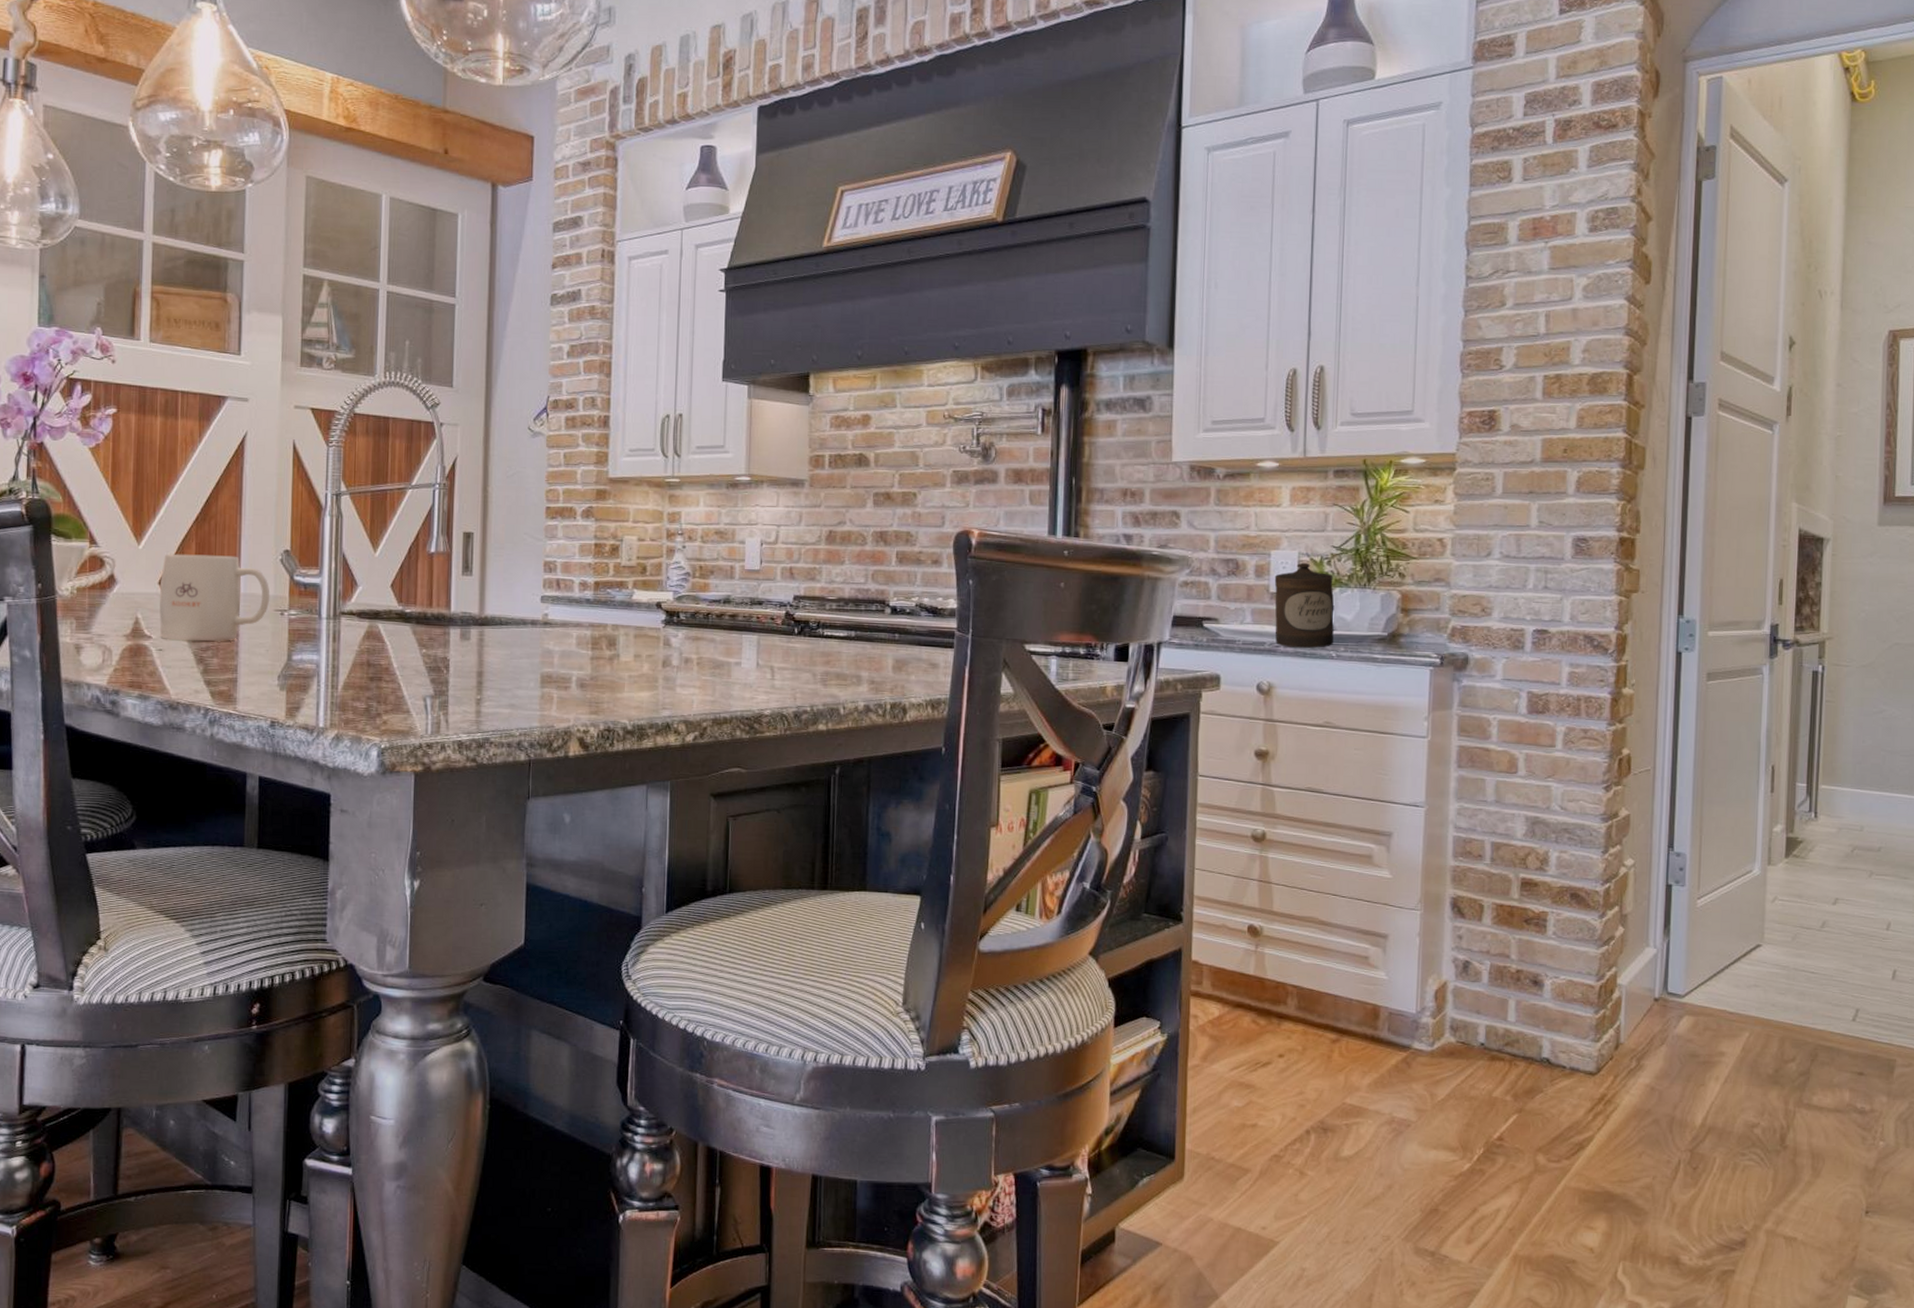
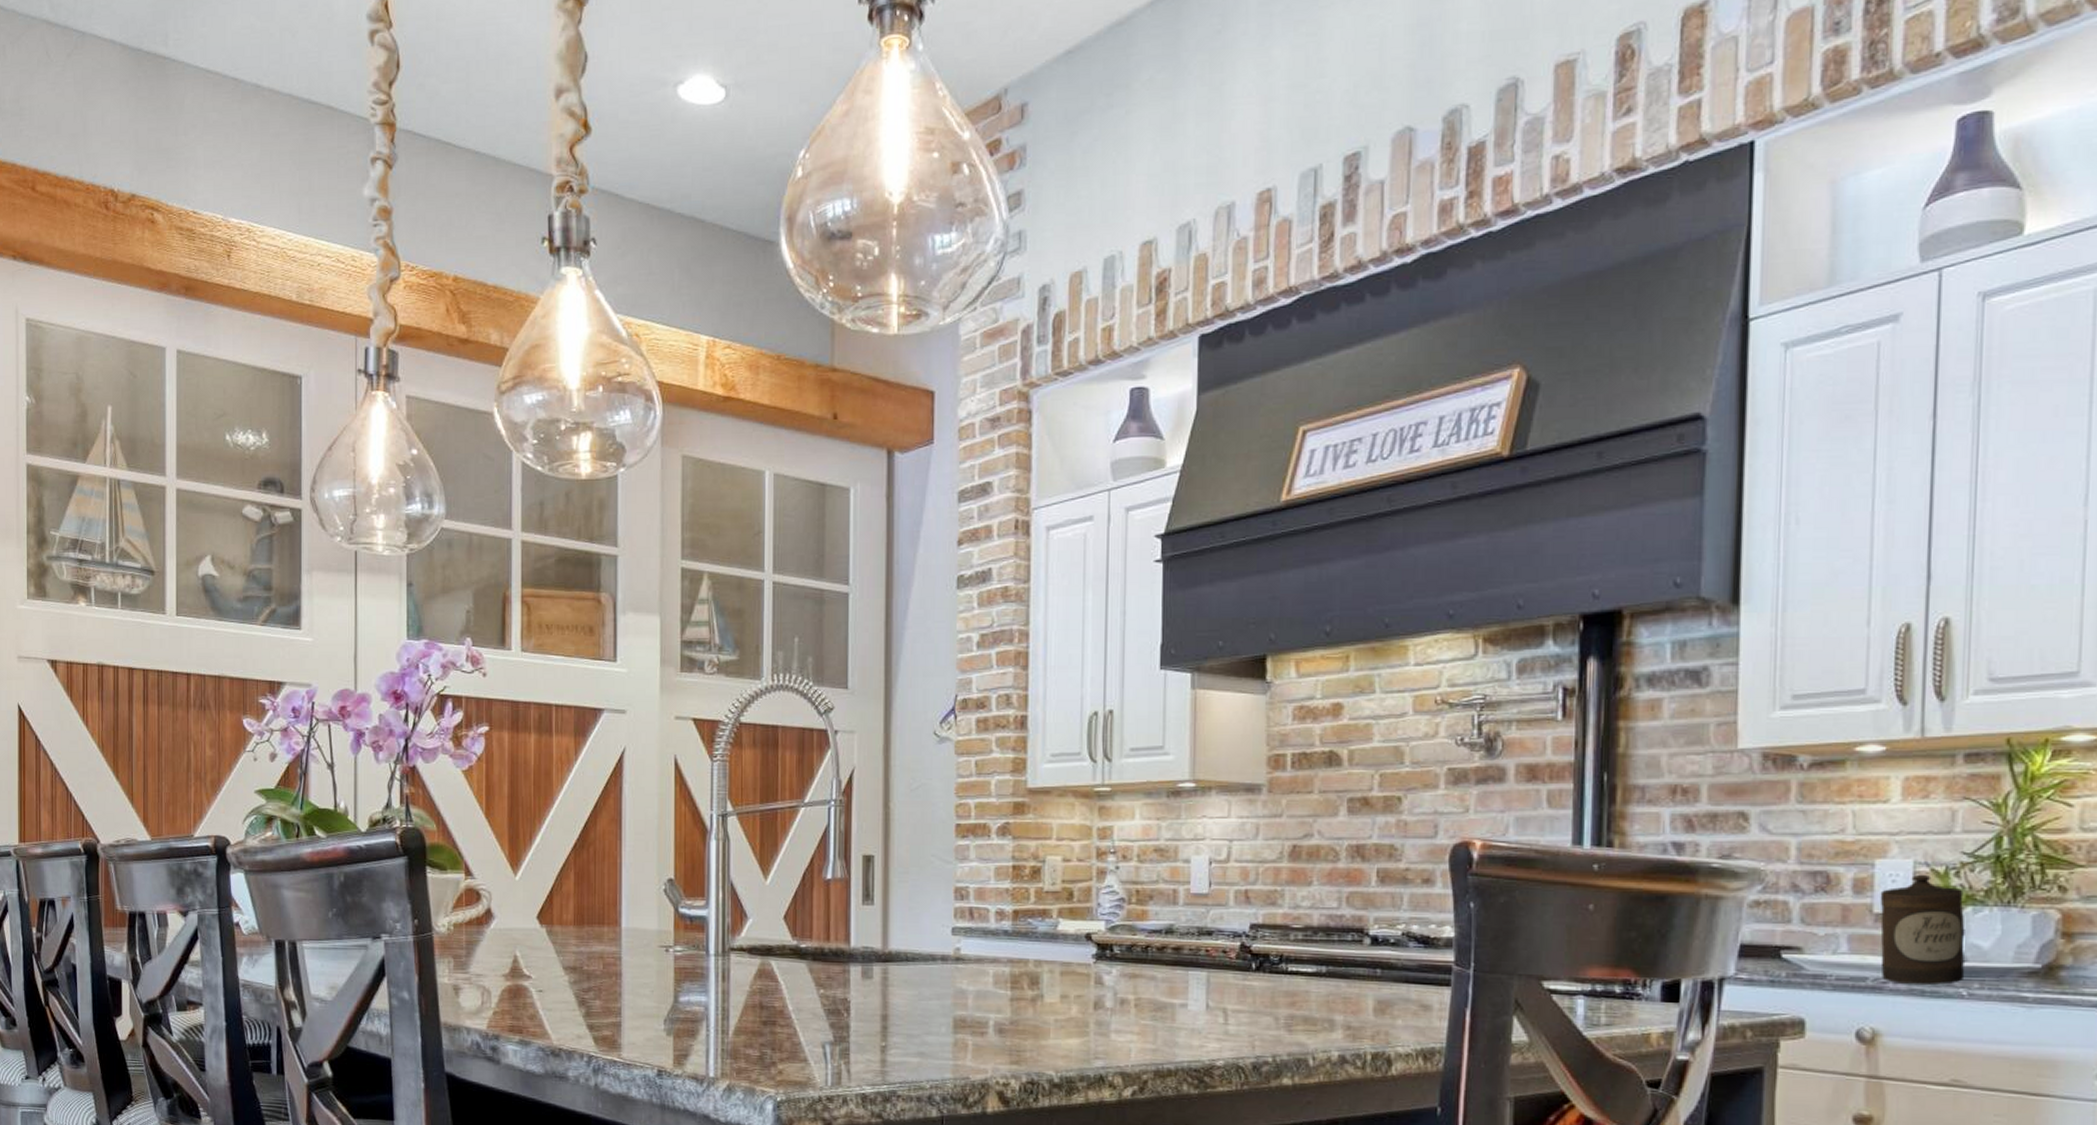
mug: present [159,553,270,642] -> none [538,885,654,982]

